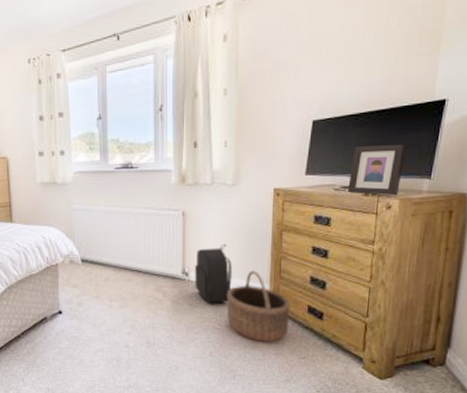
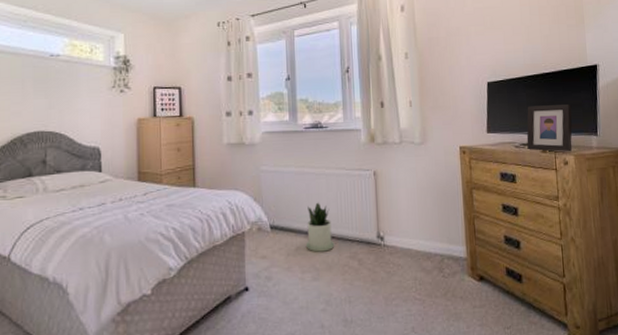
planter: none [113,239,141,284] -> present [305,202,335,252]
backpack: present [194,244,233,303] -> none [389,204,429,270]
basket: present [227,271,290,341] -> none [424,232,490,311]

